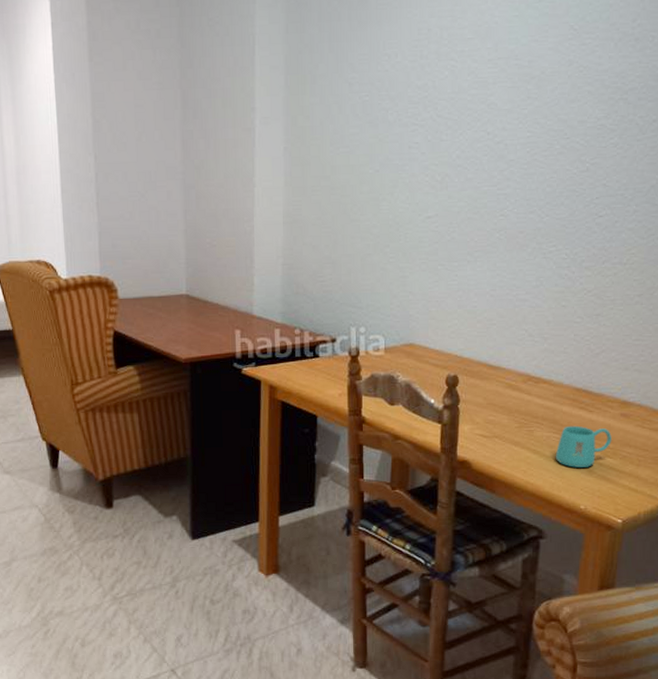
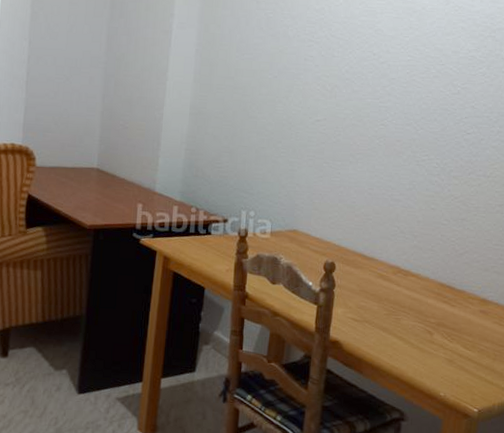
mug: present [555,425,612,468] -> none [419,317,471,357]

